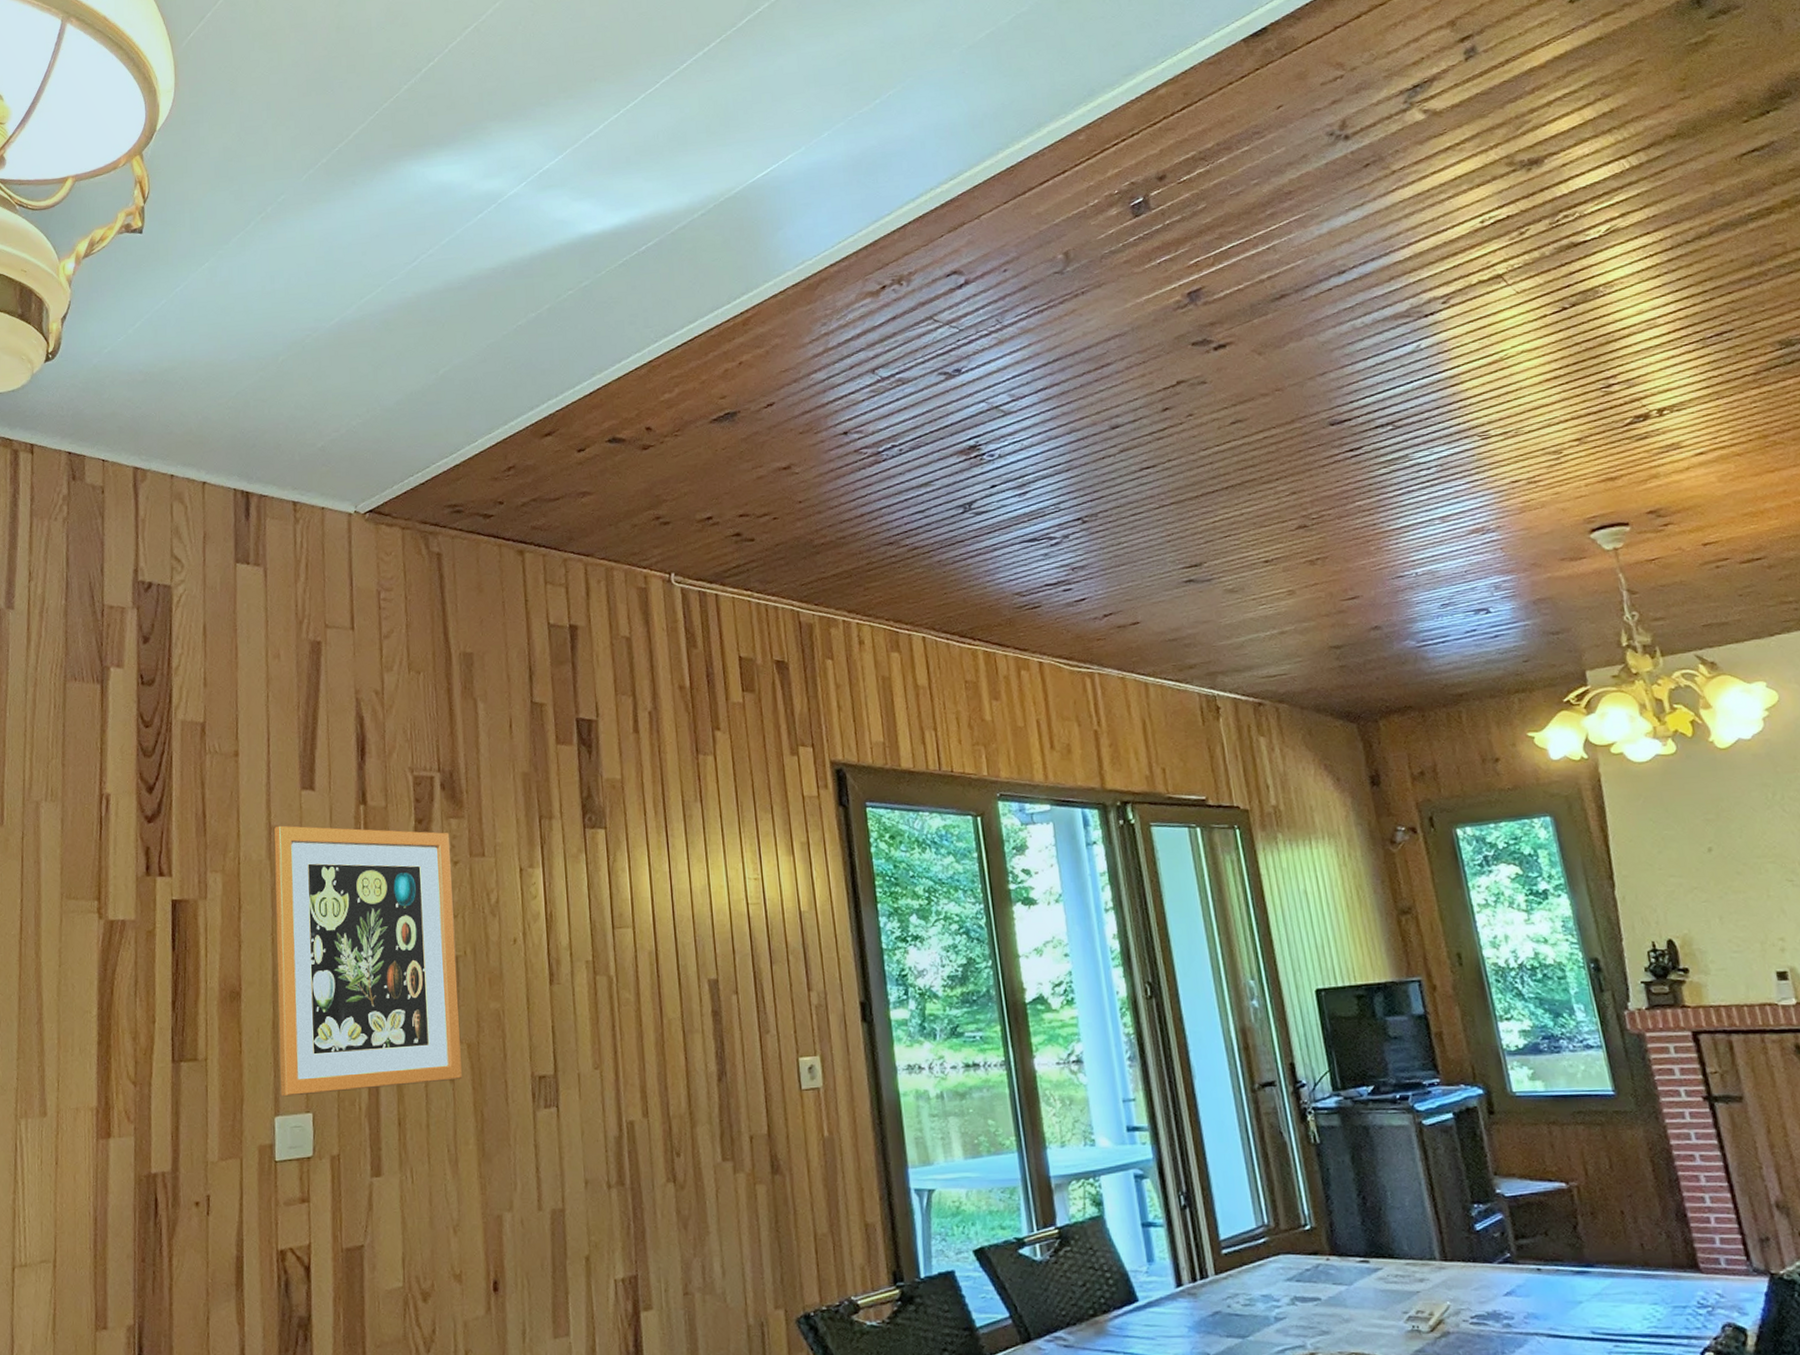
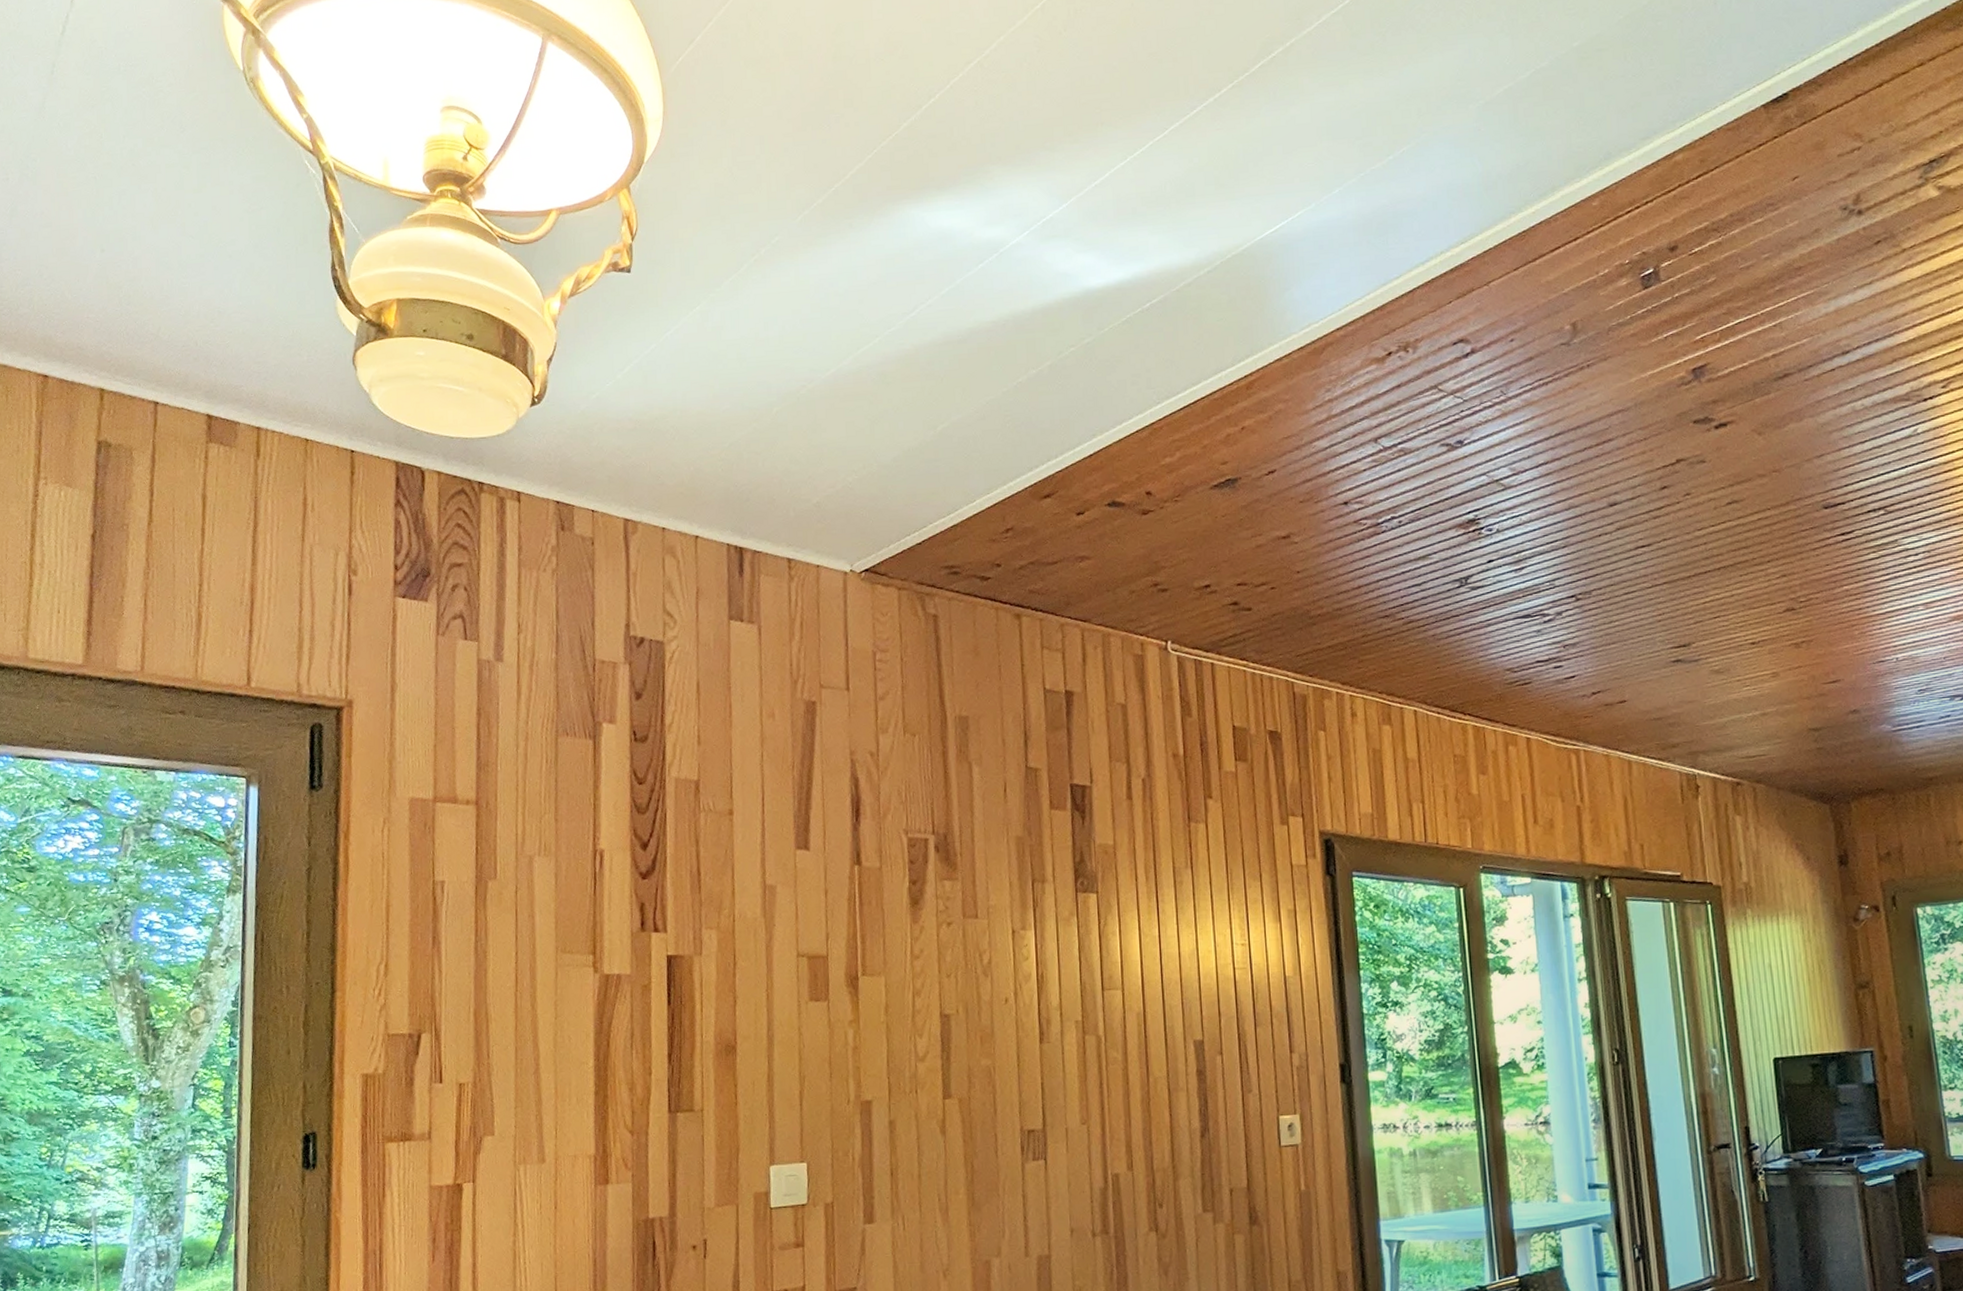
wall art: present [274,825,462,1097] -> none [768,884,953,1147]

